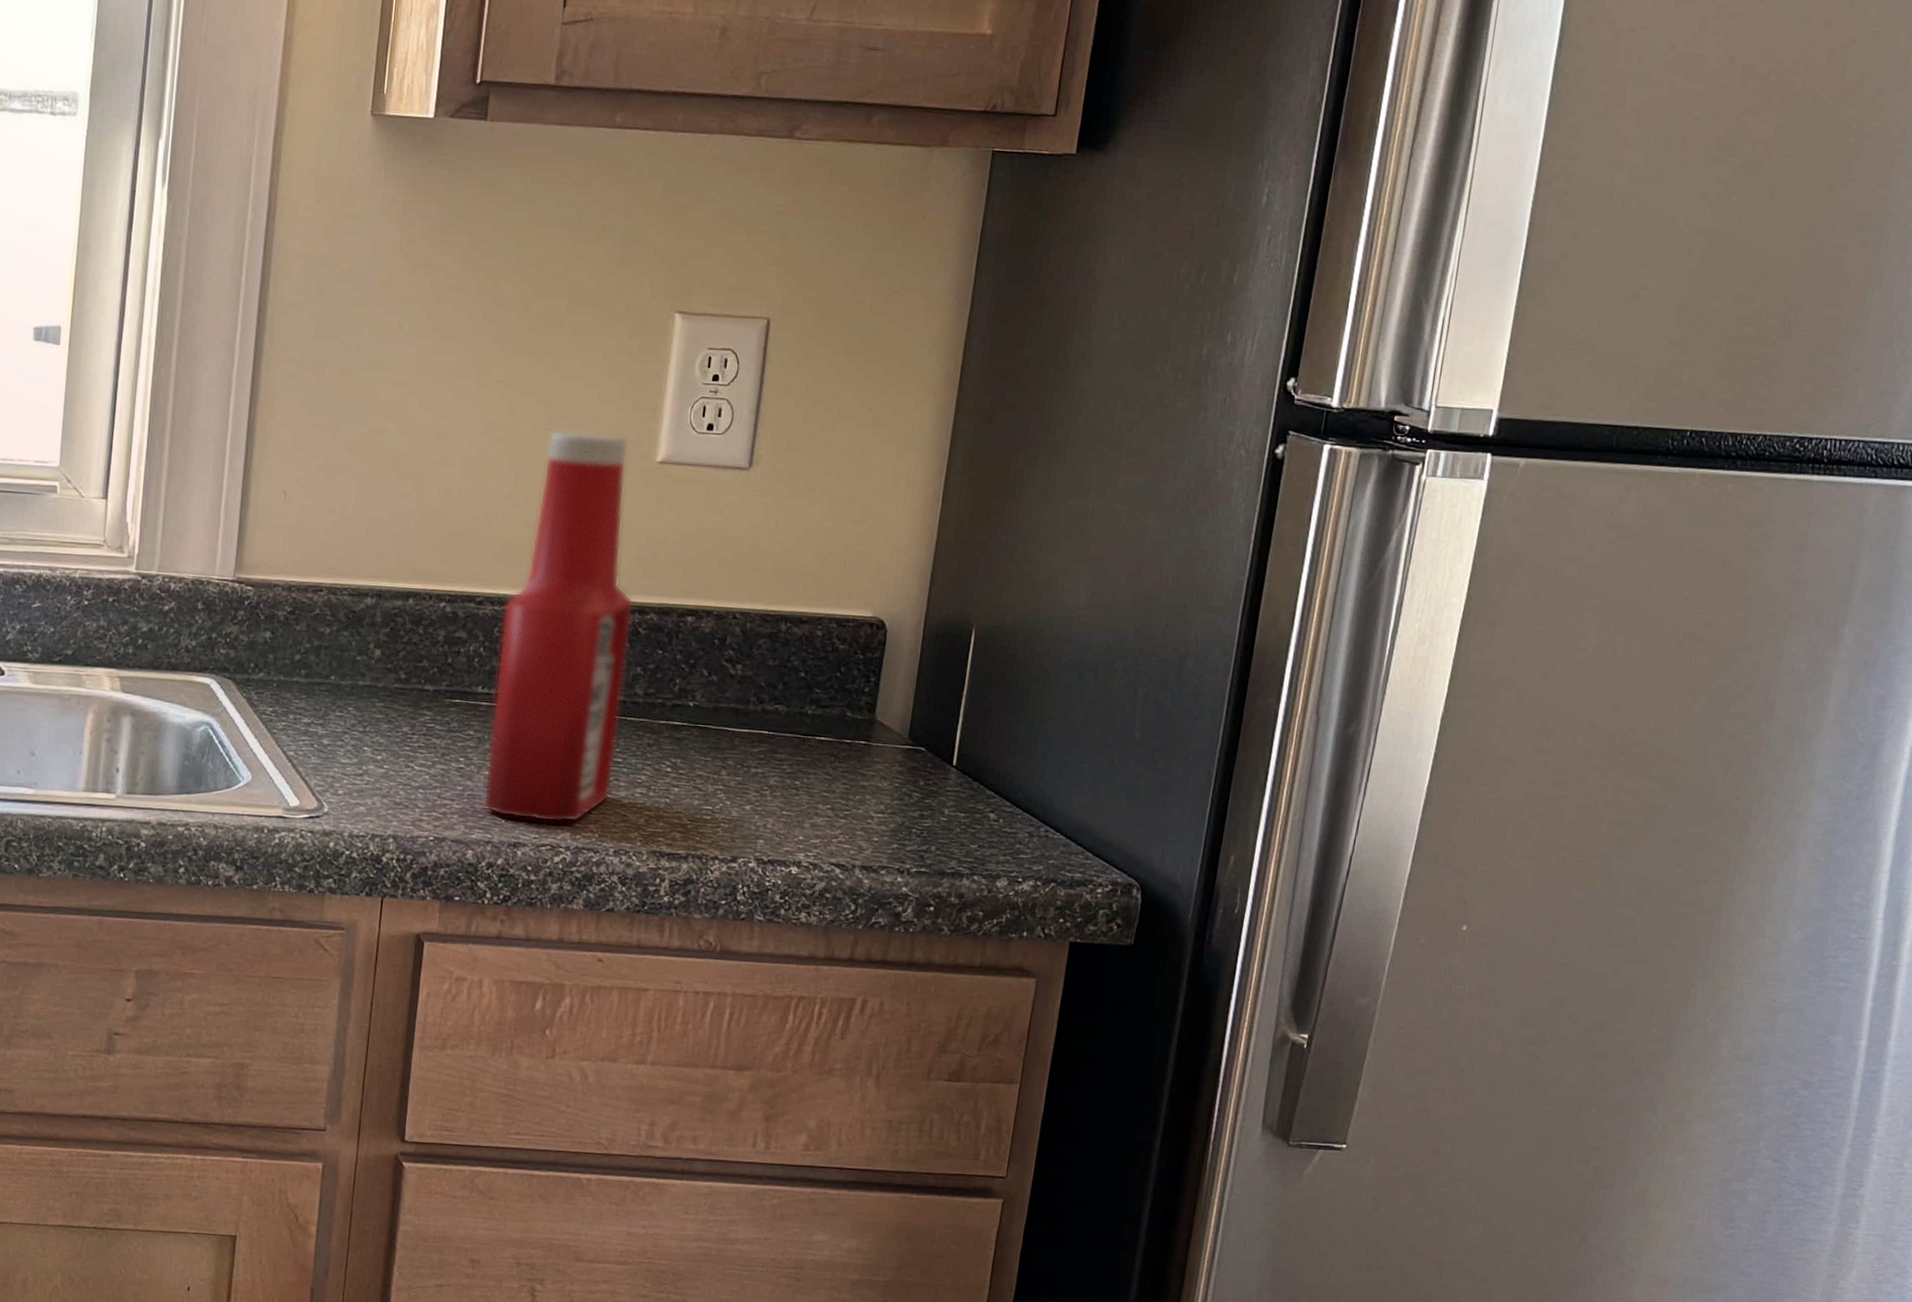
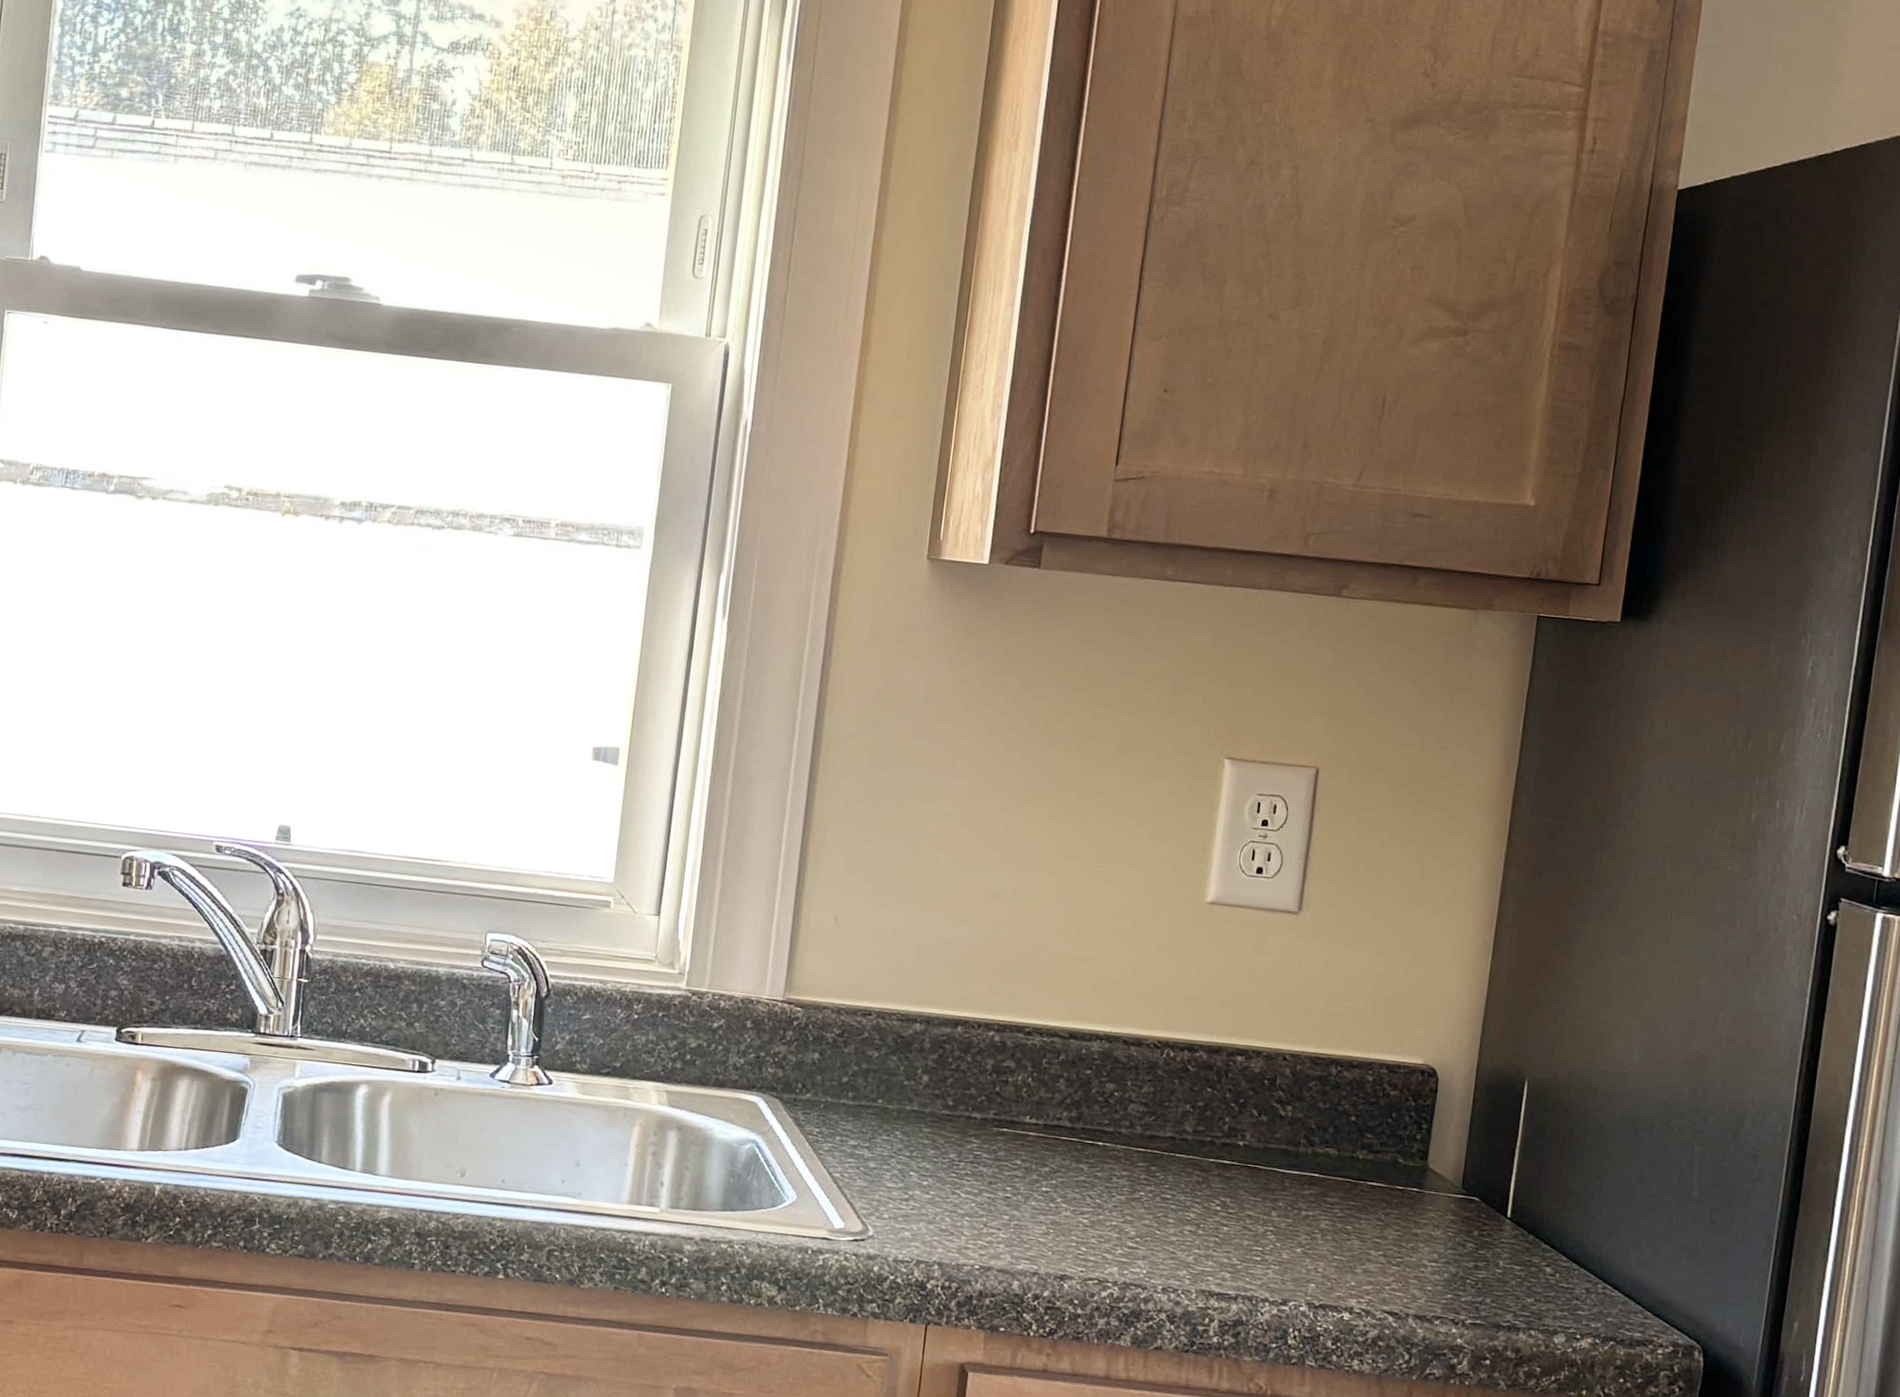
ketchup bottle: present [482,430,634,823] -> none [1029,867,1183,1258]

